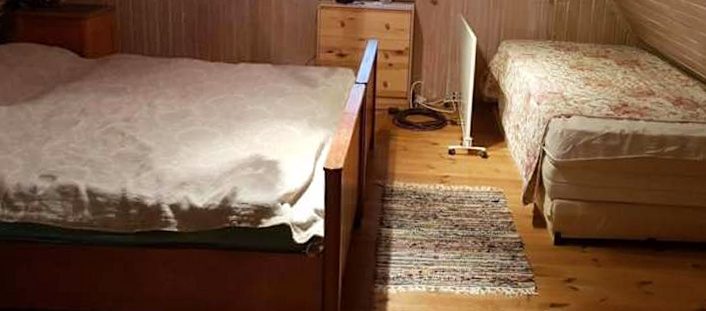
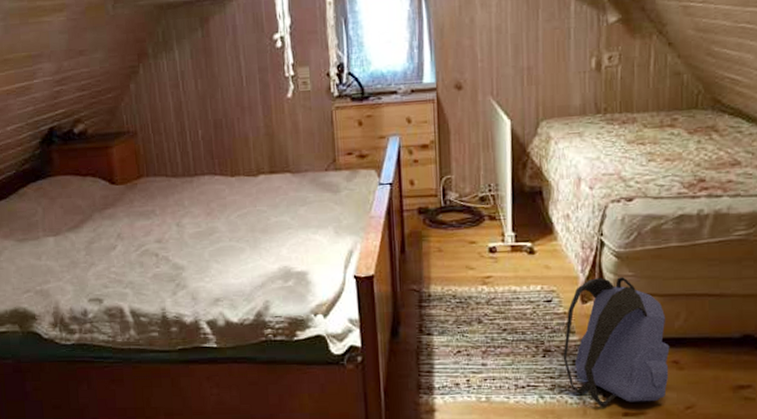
backpack: none [504,182,591,298] -> present [563,277,670,407]

